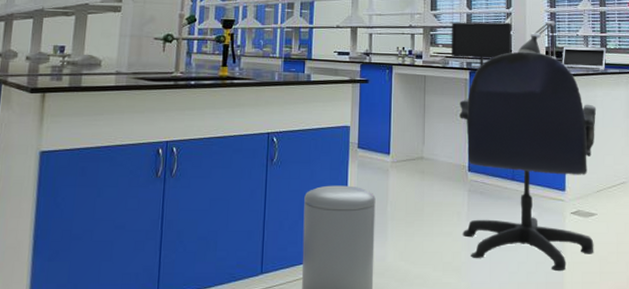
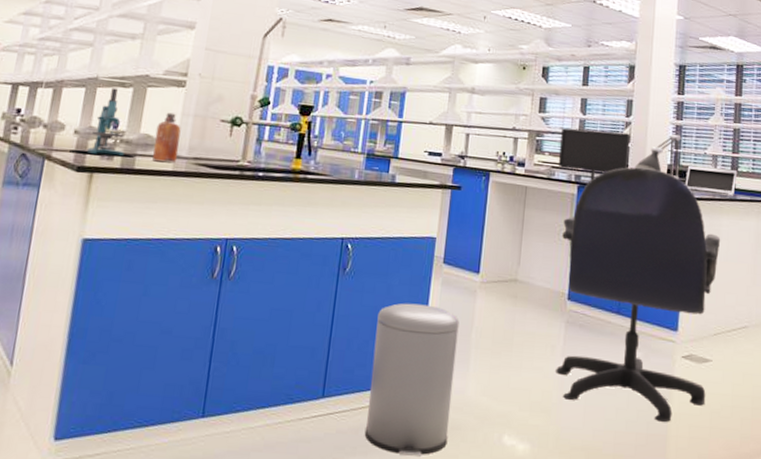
microscope: none [23,17,80,78] -> present [69,88,134,158]
flask: none [96,35,120,79] -> present [152,112,181,163]

